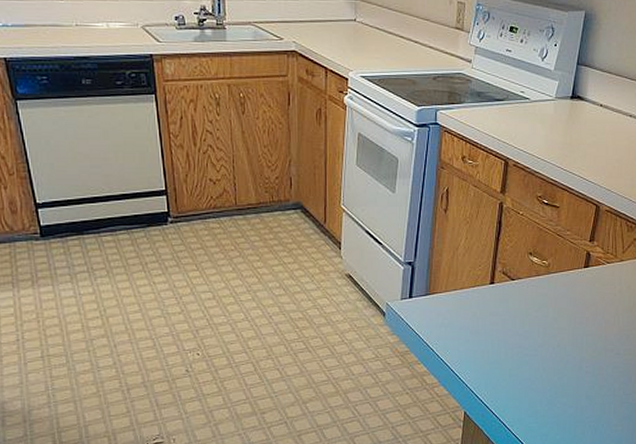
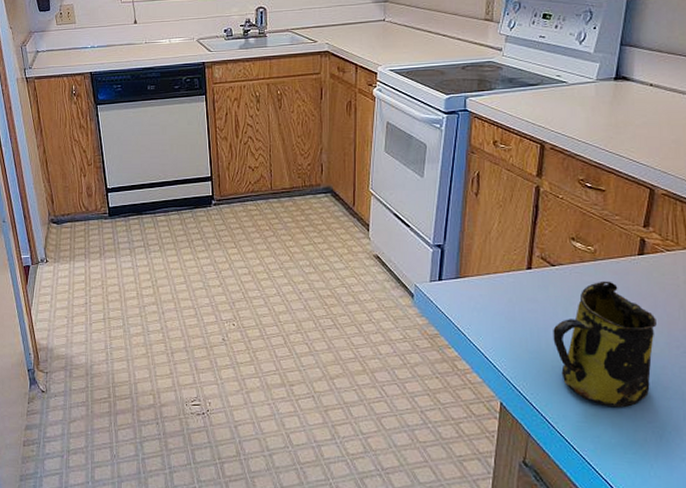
mug: none [511,292,596,408] -> present [553,280,657,408]

